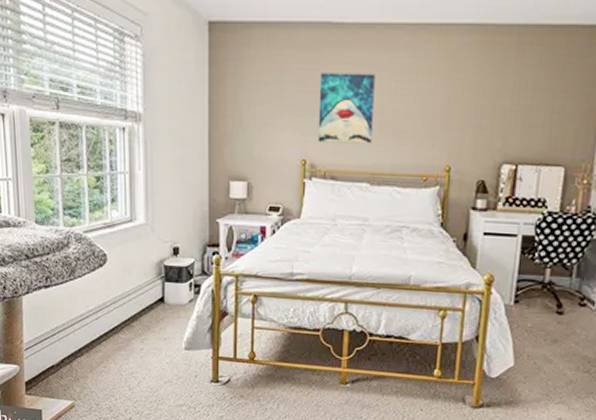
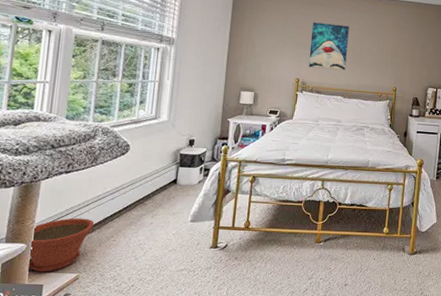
plant pot: none [21,339,82,397] -> present [28,218,95,273]

